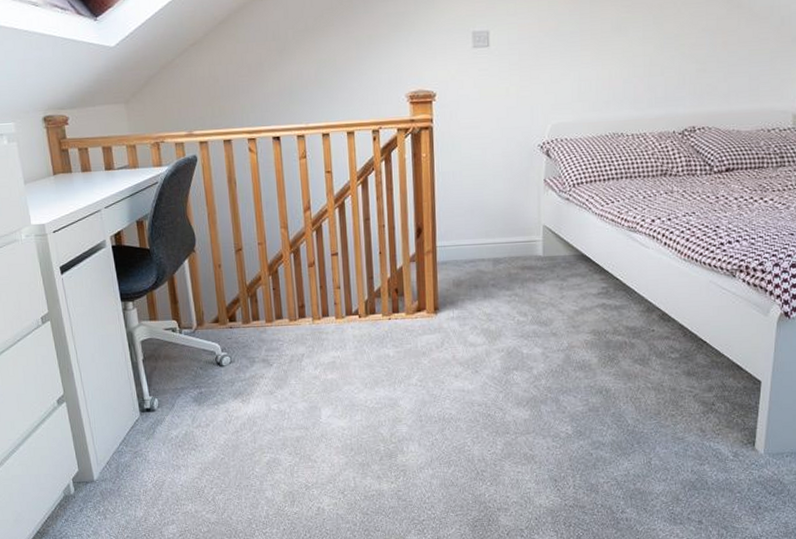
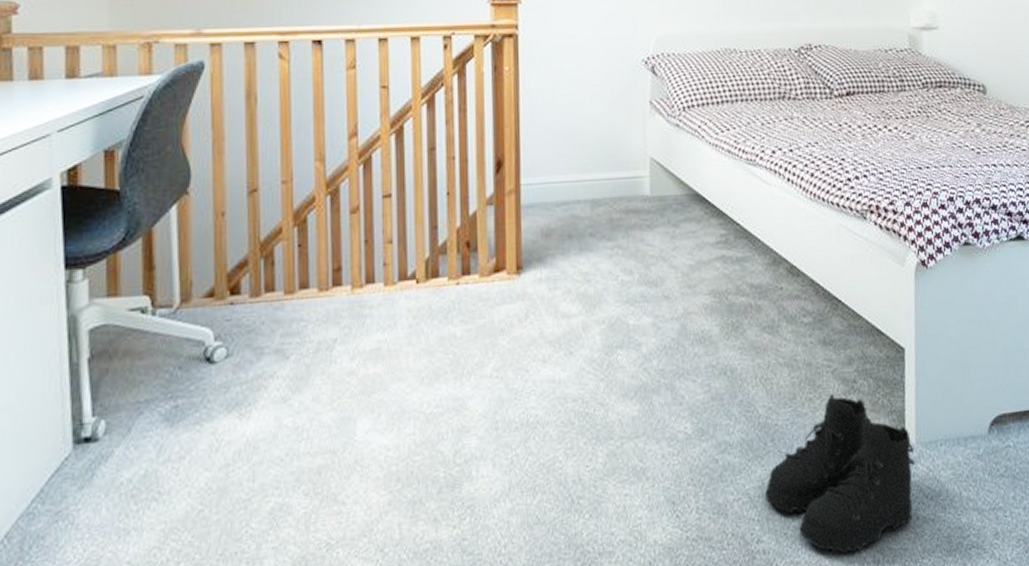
boots: none [630,412,762,527] -> present [765,393,915,555]

